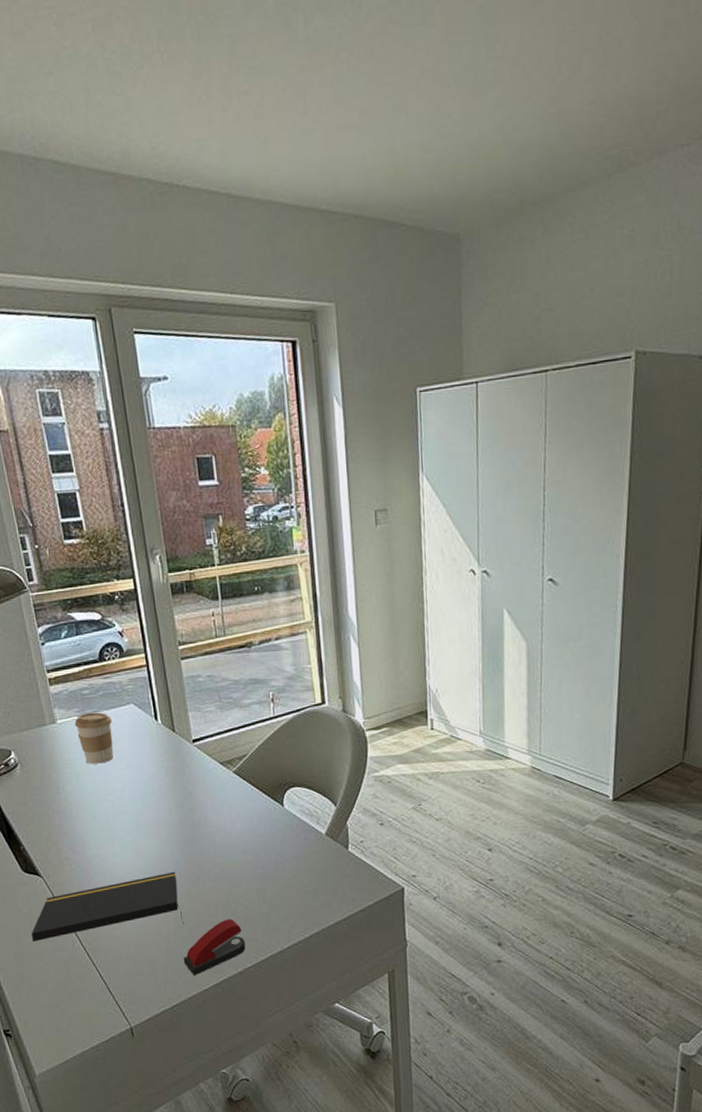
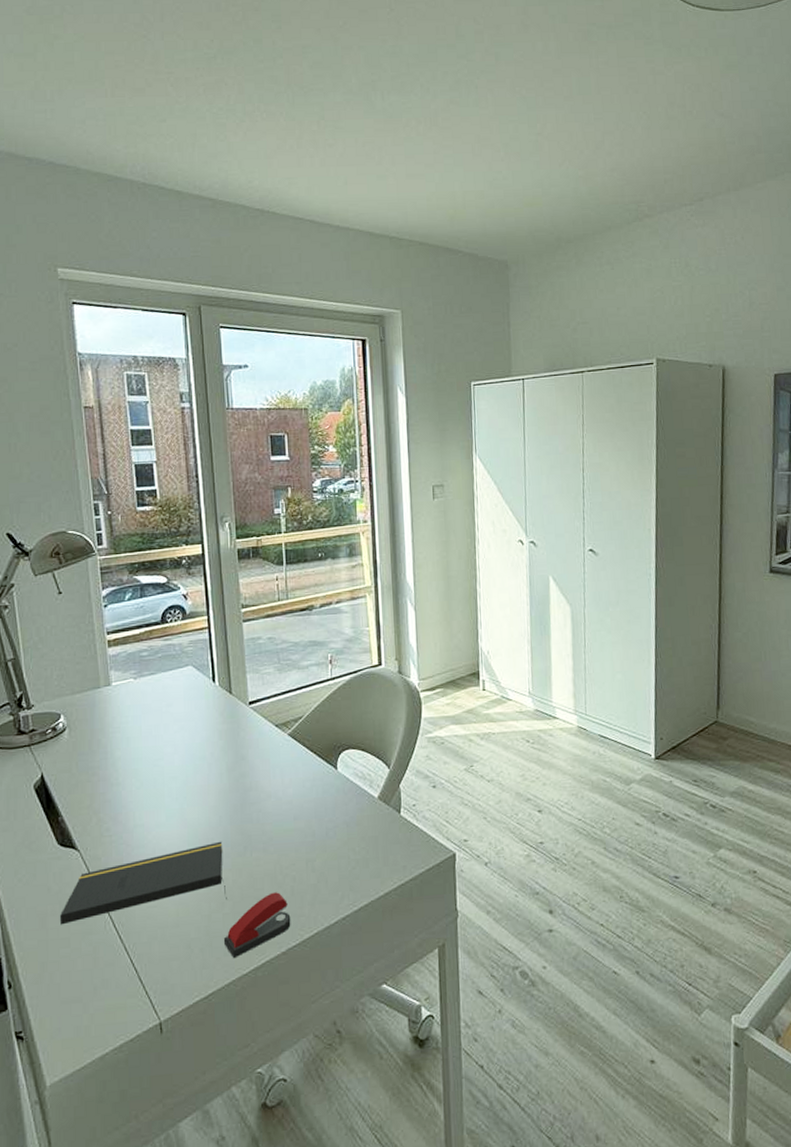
coffee cup: present [74,712,114,764] -> none [130,674,169,728]

